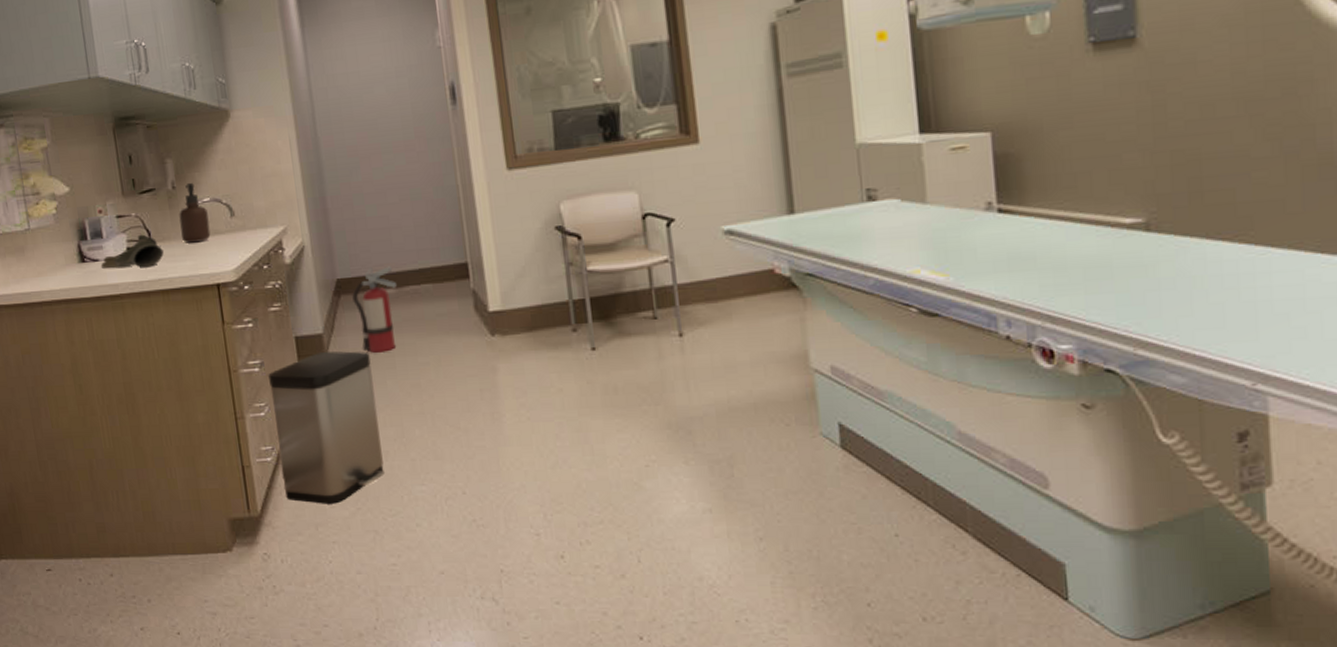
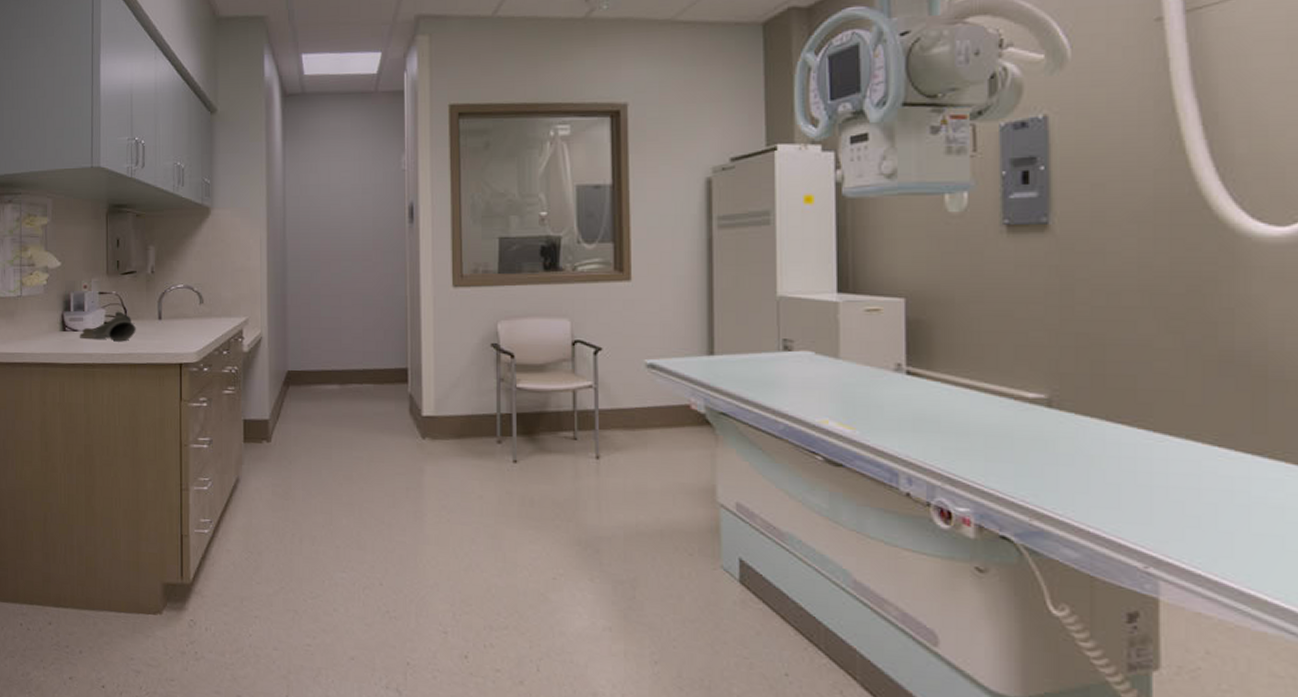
soap dispenser: present [179,182,211,243] -> none [154,269,180,324]
pedal bin: present [268,351,385,504] -> none [215,437,310,581]
fire extinguisher: present [352,266,397,353] -> none [300,363,341,443]

